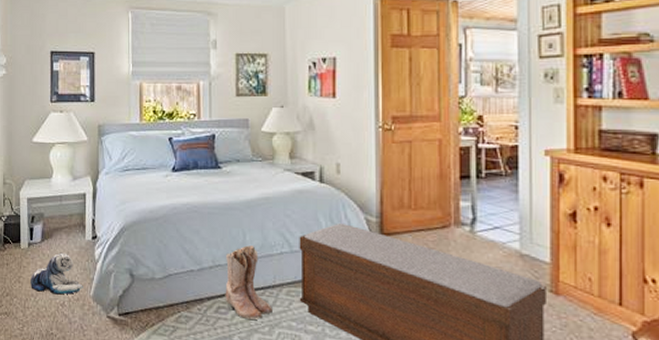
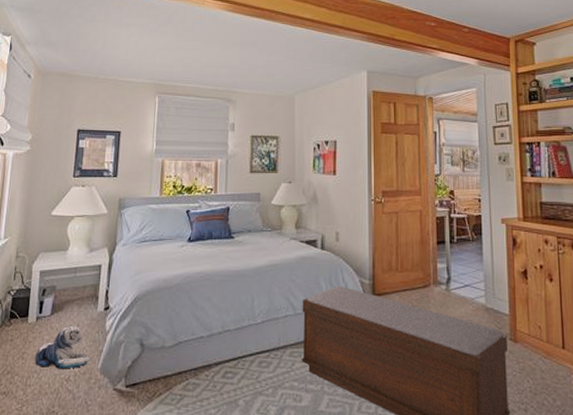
boots: present [225,245,274,320] -> none [232,310,278,383]

